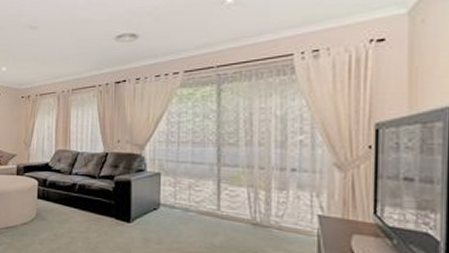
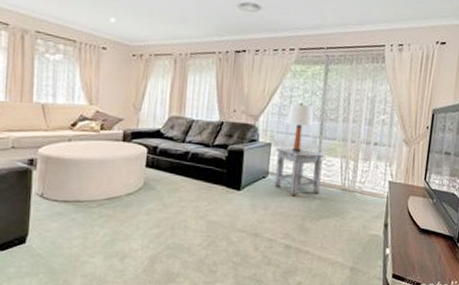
stool: none [166,176,227,231] -> present [274,147,326,197]
lamp: none [176,128,207,182] -> present [286,102,313,153]

